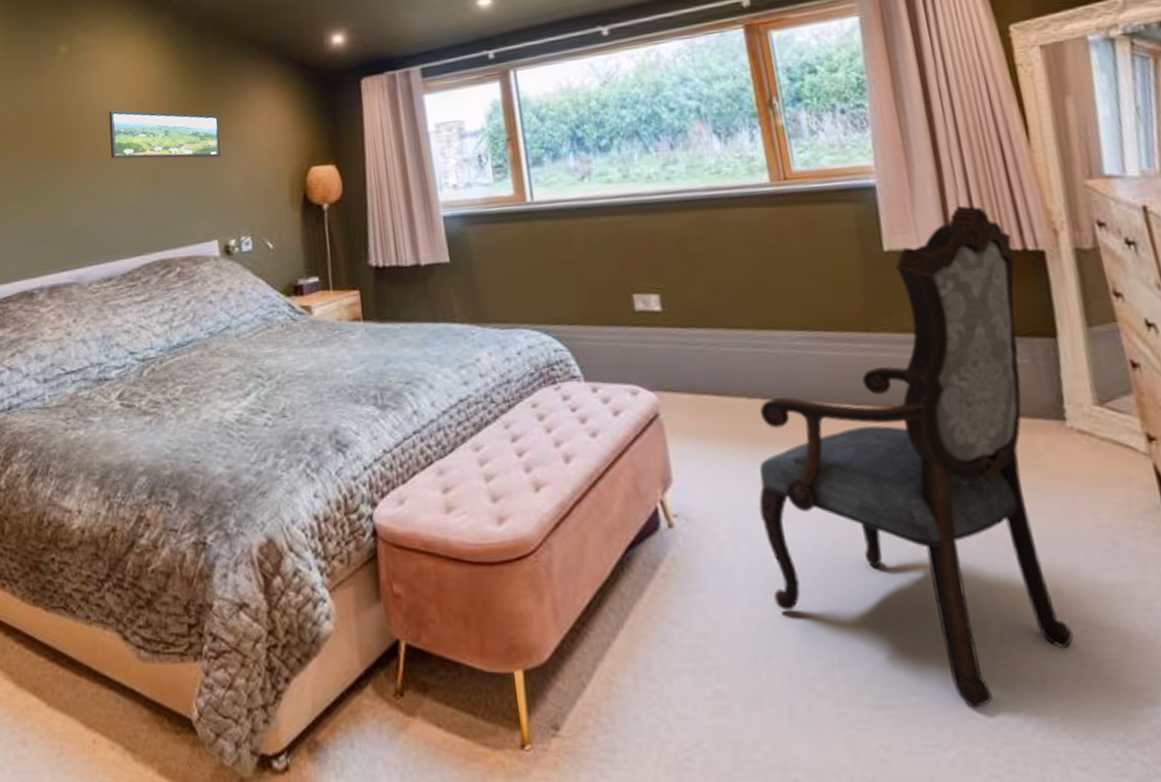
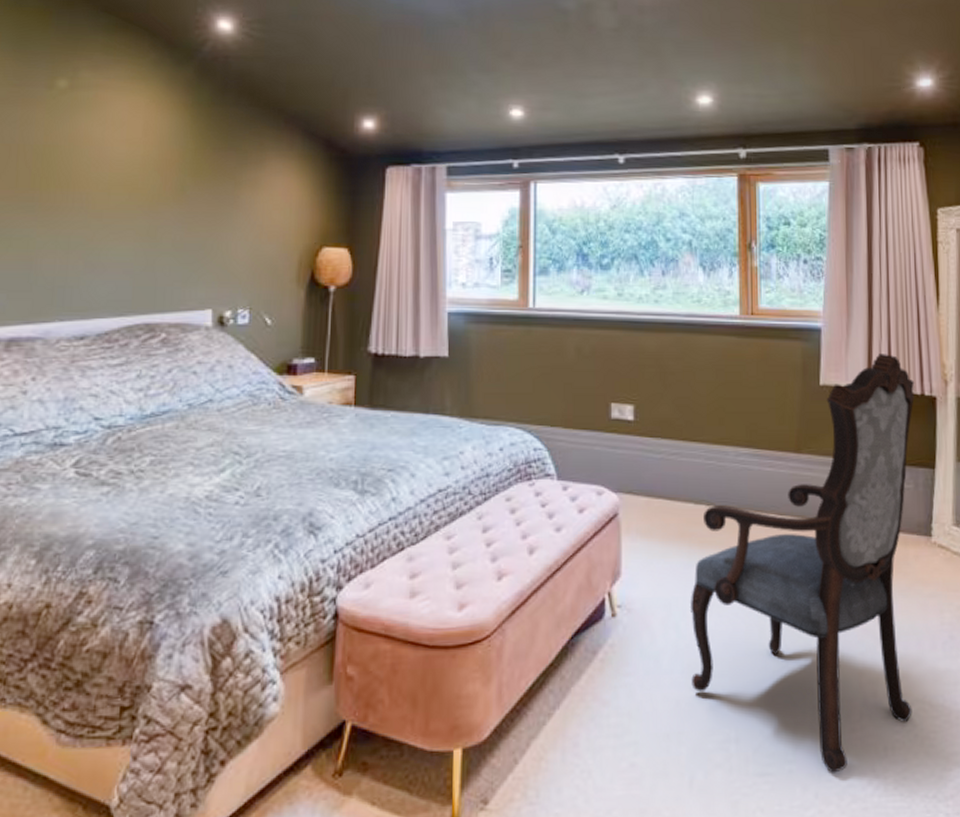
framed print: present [108,110,221,159] -> none [102,158,232,224]

